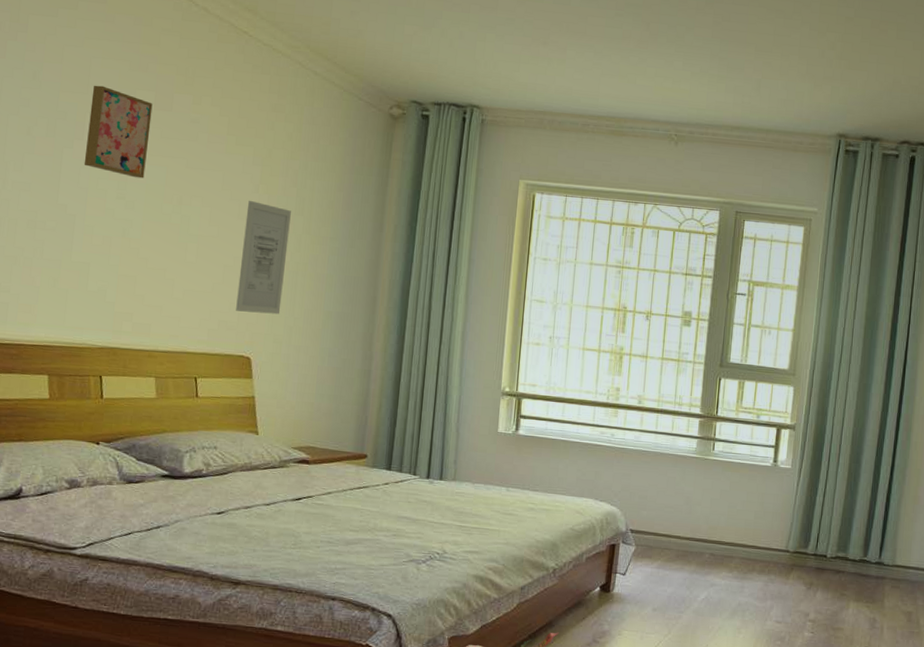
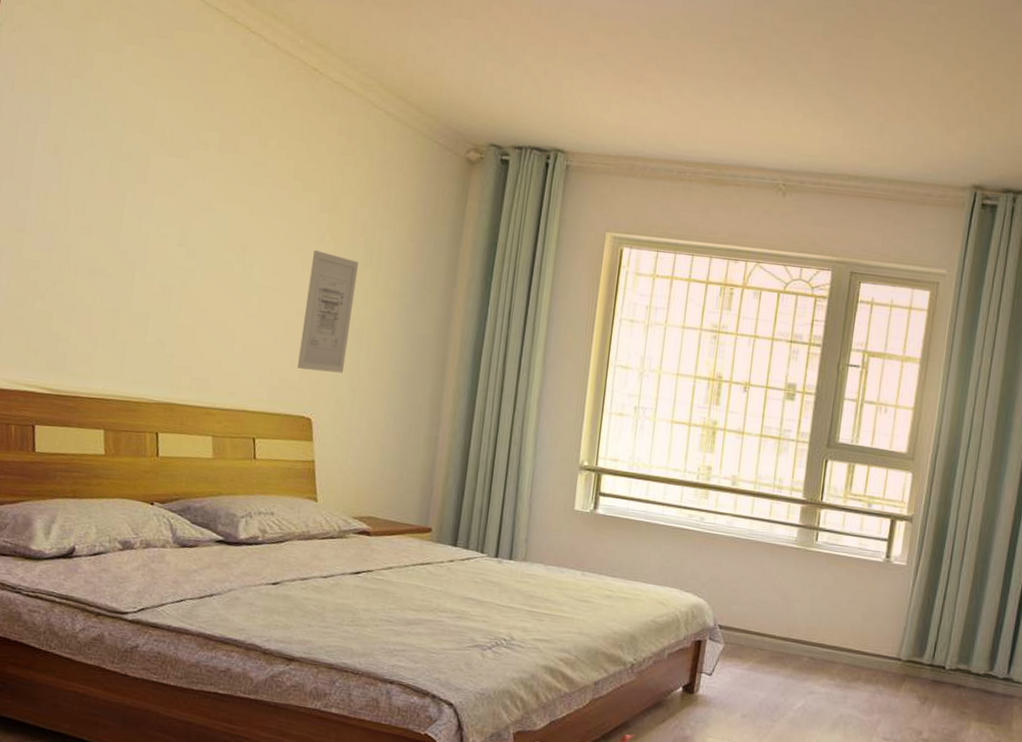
wall art: present [83,85,153,179] -> none [146,125,218,225]

